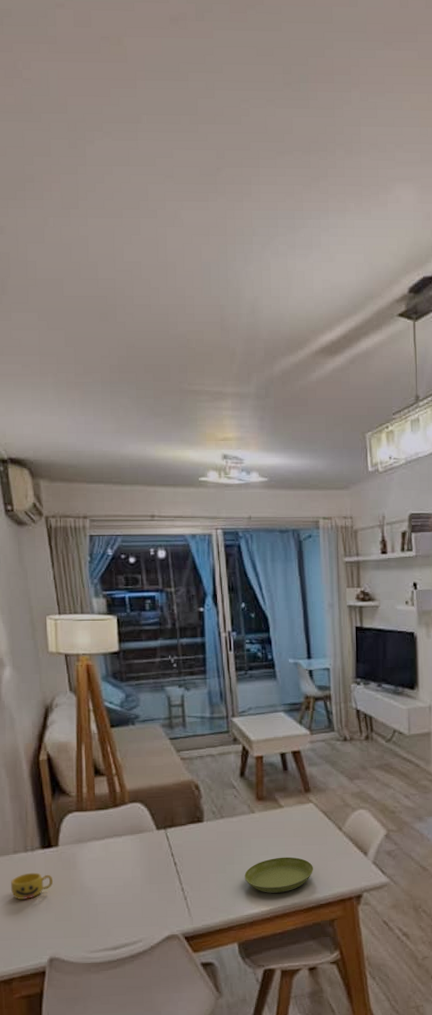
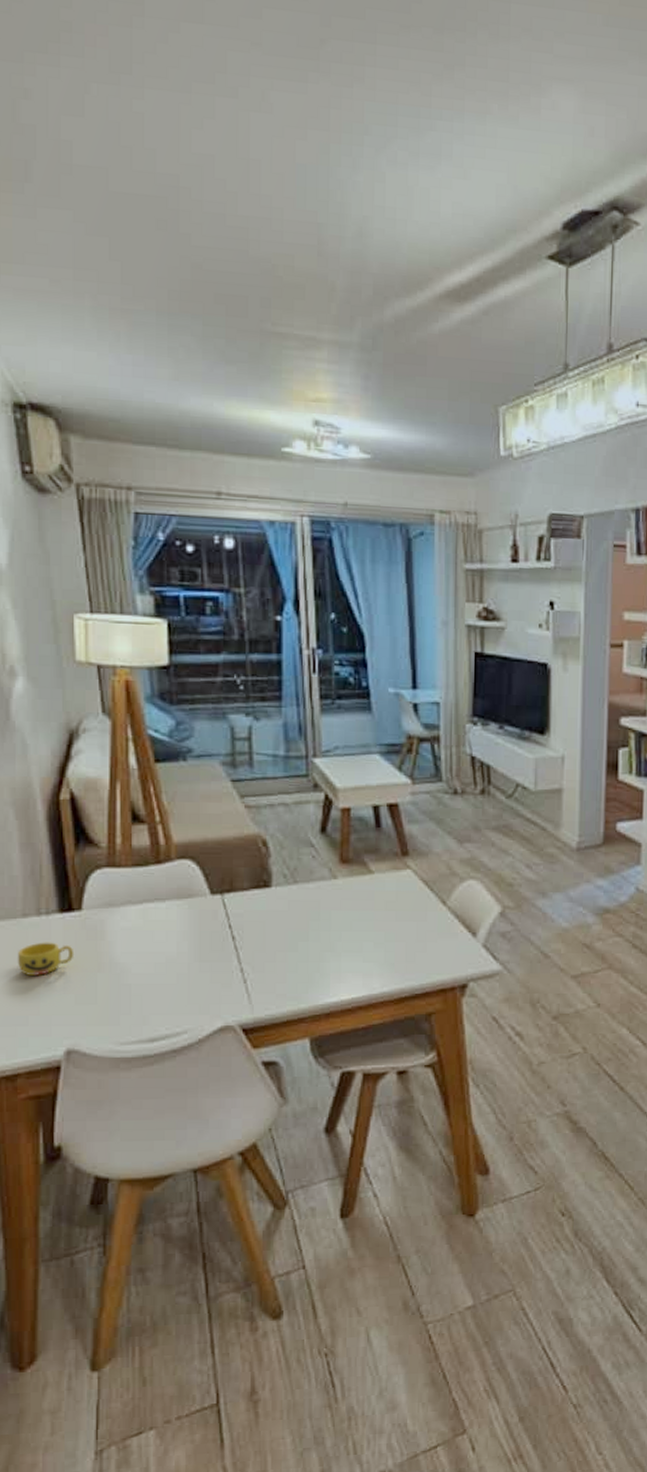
saucer: present [244,857,314,893] -> none [321,934,409,978]

